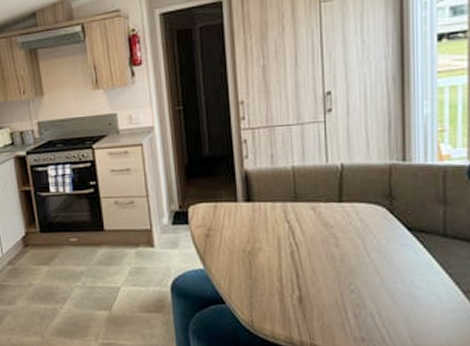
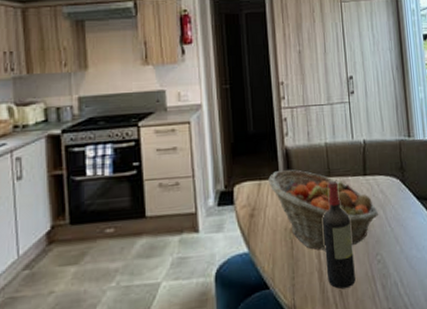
fruit basket: none [225,193,355,274] -> present [268,169,378,250]
wine bottle: none [286,207,322,312] -> present [323,181,355,289]

